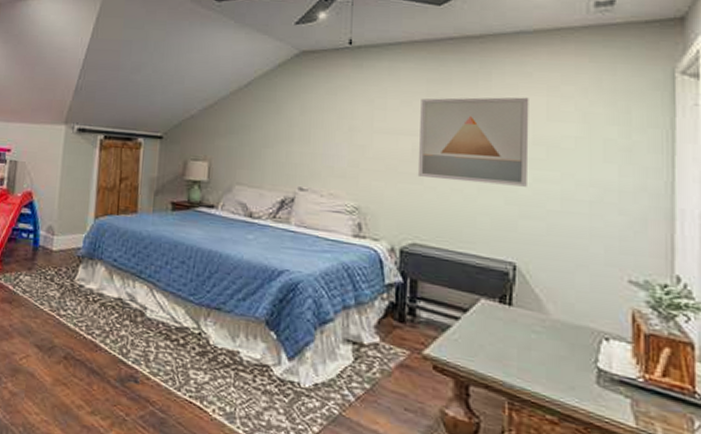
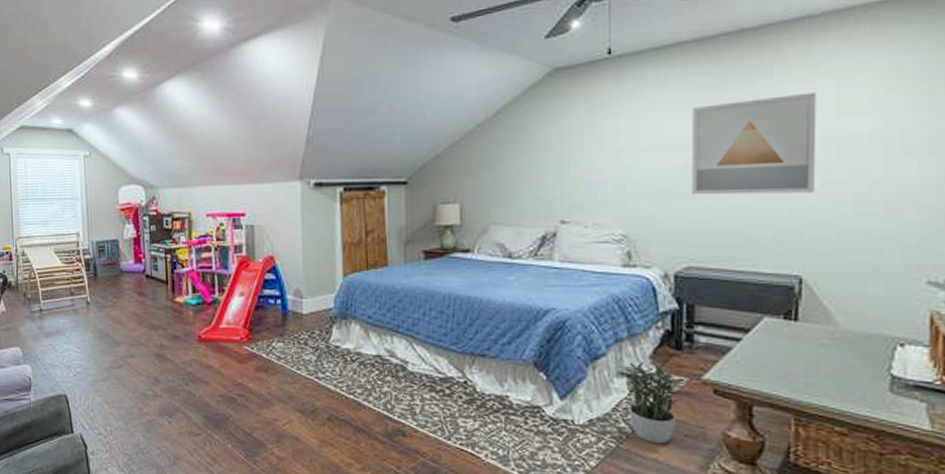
potted plant: none [350,331,406,416] -> present [624,362,684,444]

